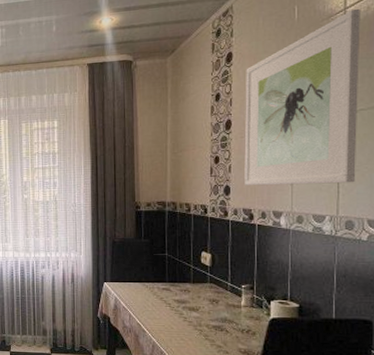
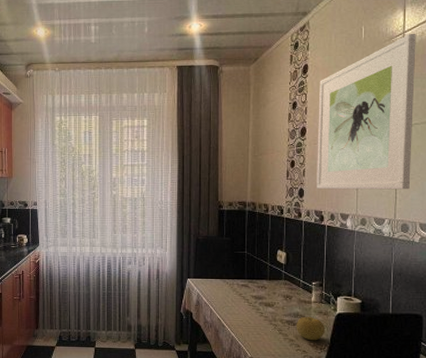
fruit: none [225,321,258,347] -> present [297,316,326,341]

